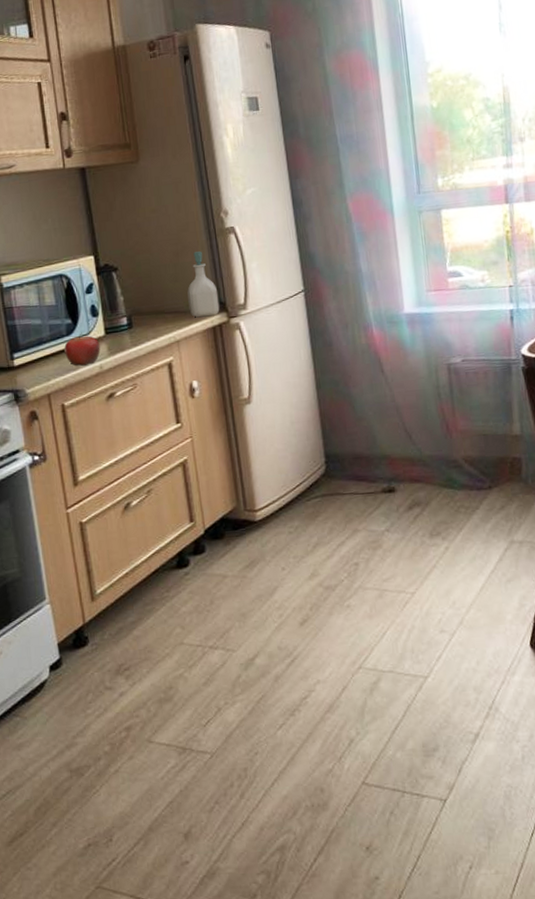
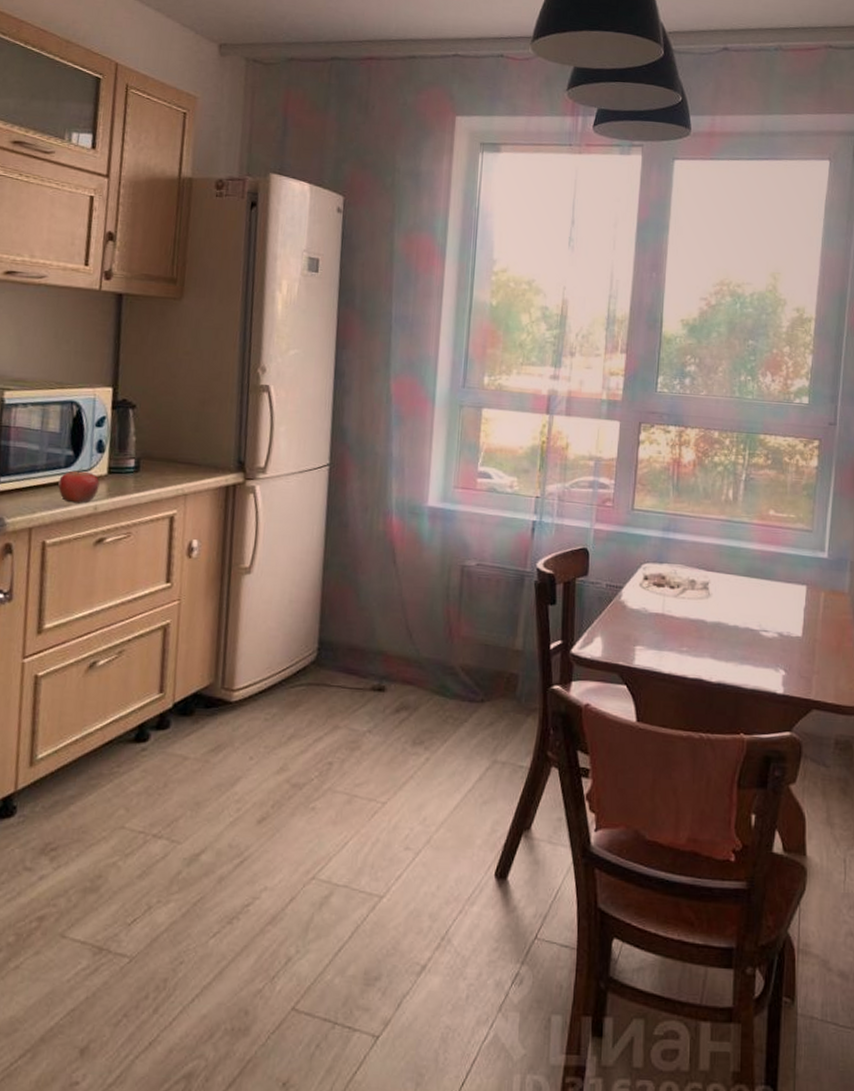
soap bottle: present [187,251,220,318] -> none [204,404,239,475]

